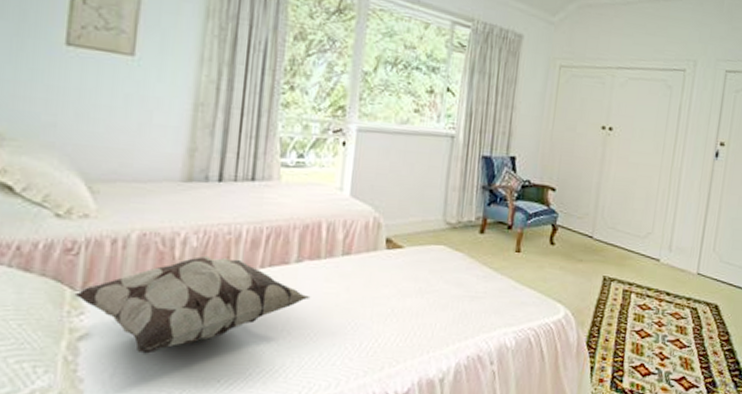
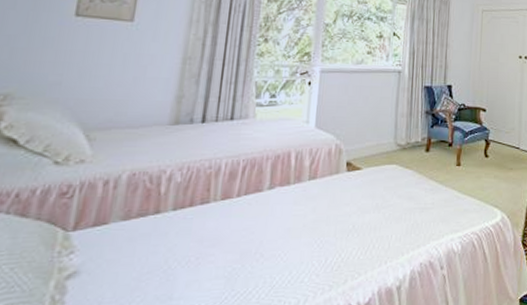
decorative pillow: present [74,255,311,354] -> none [65,189,281,287]

